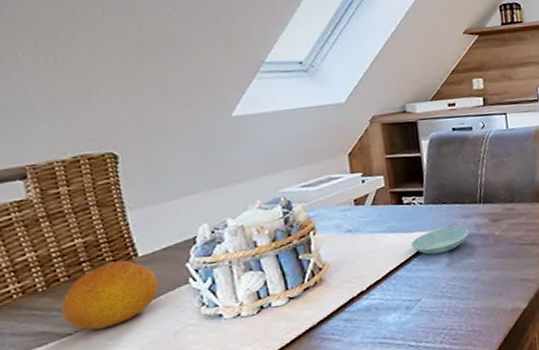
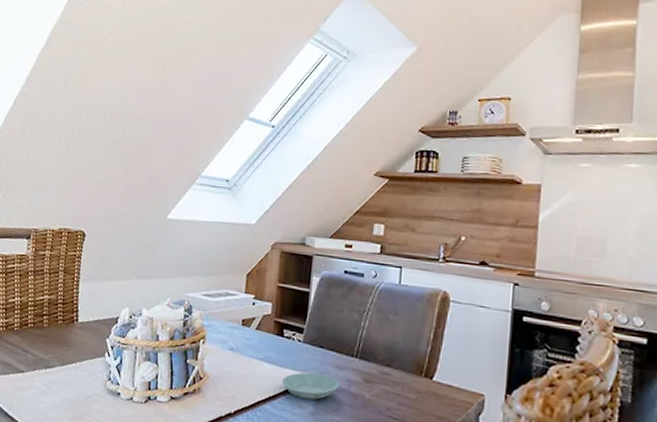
fruit: present [61,260,159,331] -> none [23,320,86,375]

